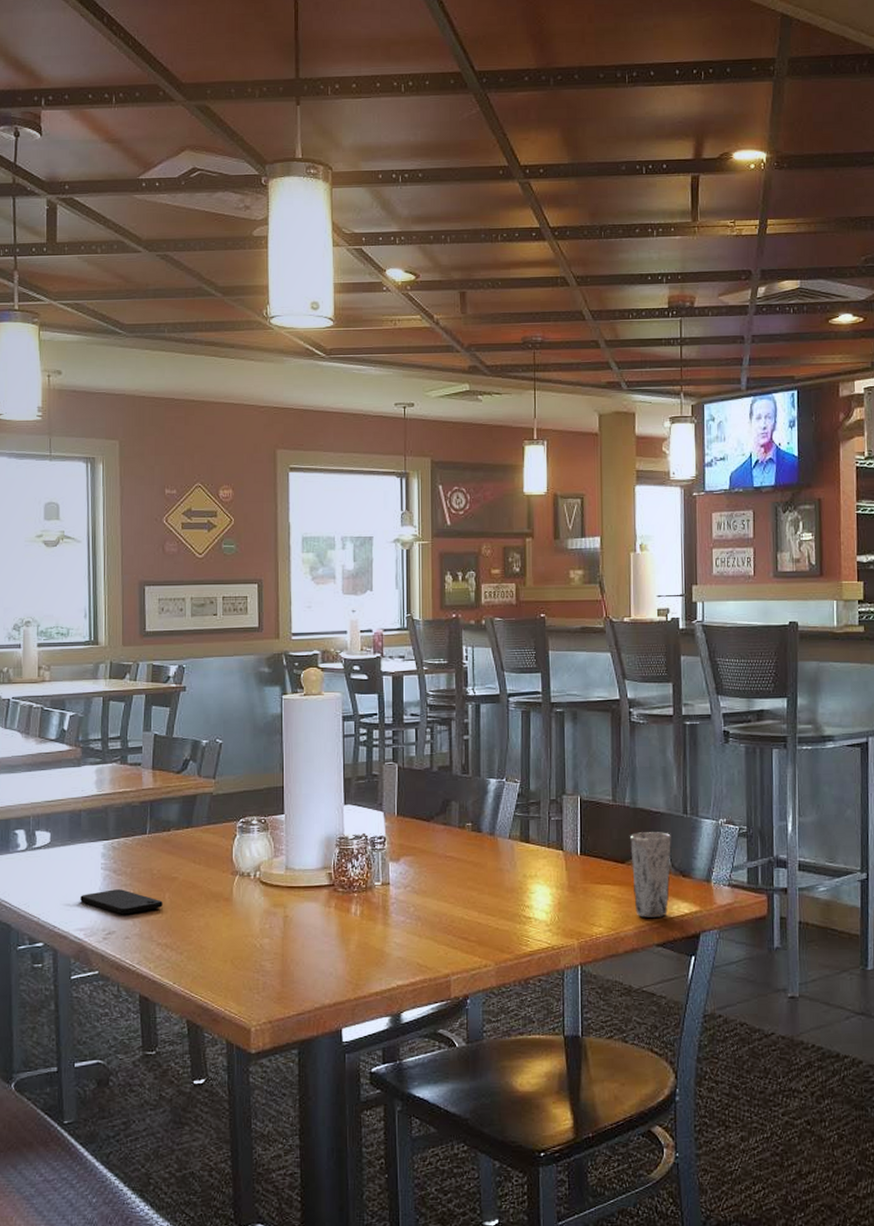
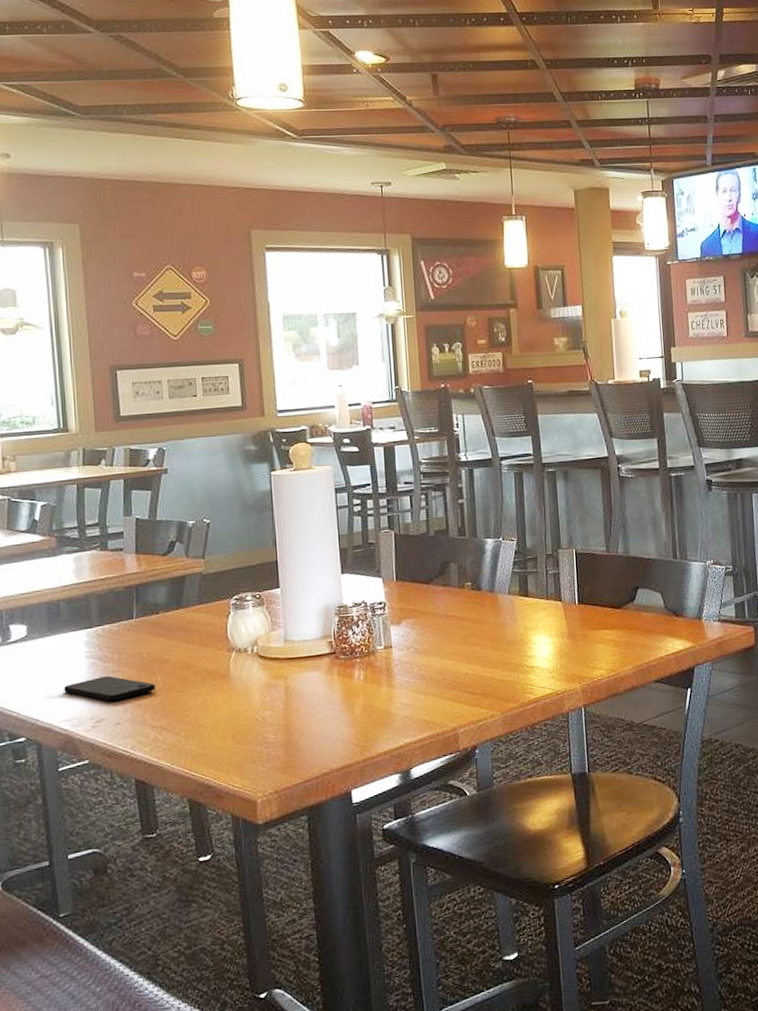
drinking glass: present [630,832,671,918] -> none [625,577,665,657]

